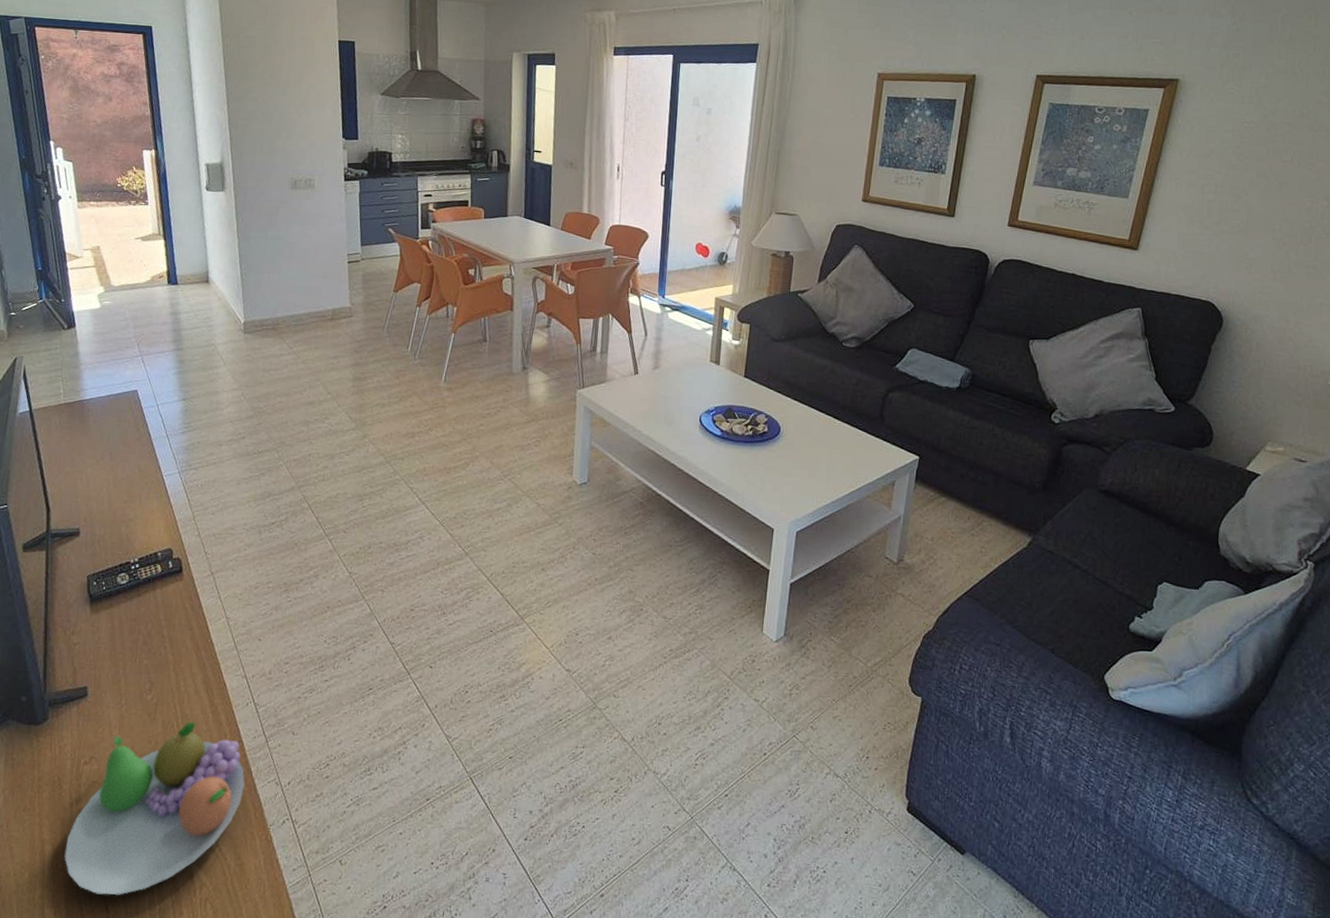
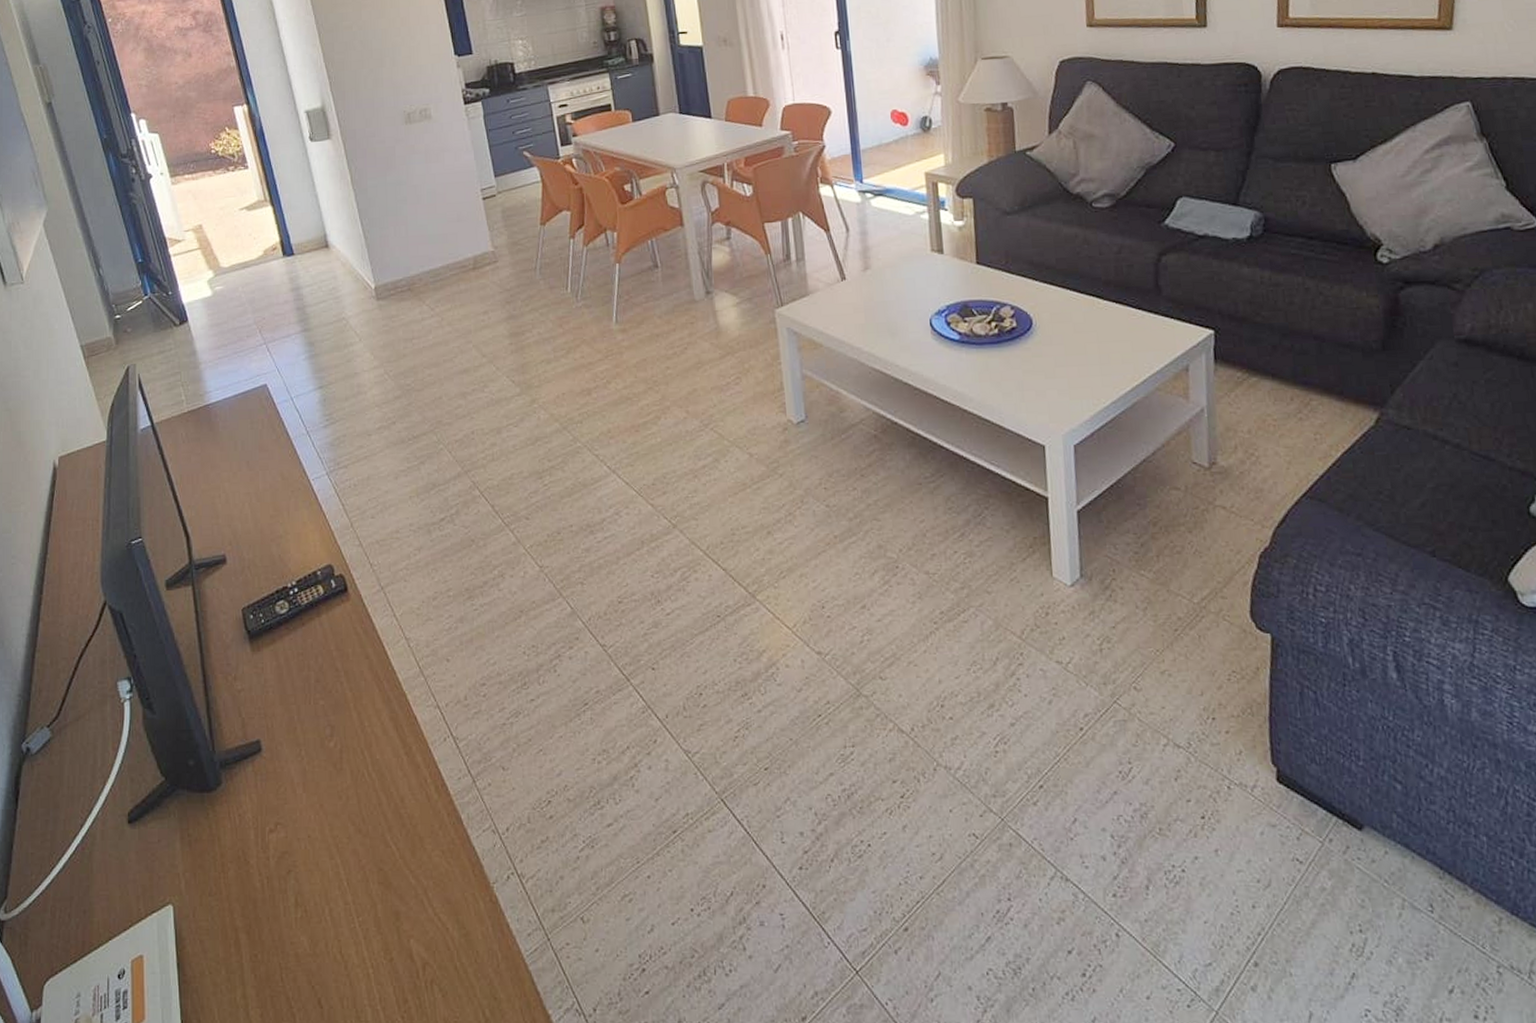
fruit bowl: present [64,722,245,895] -> none [262,768,456,987]

